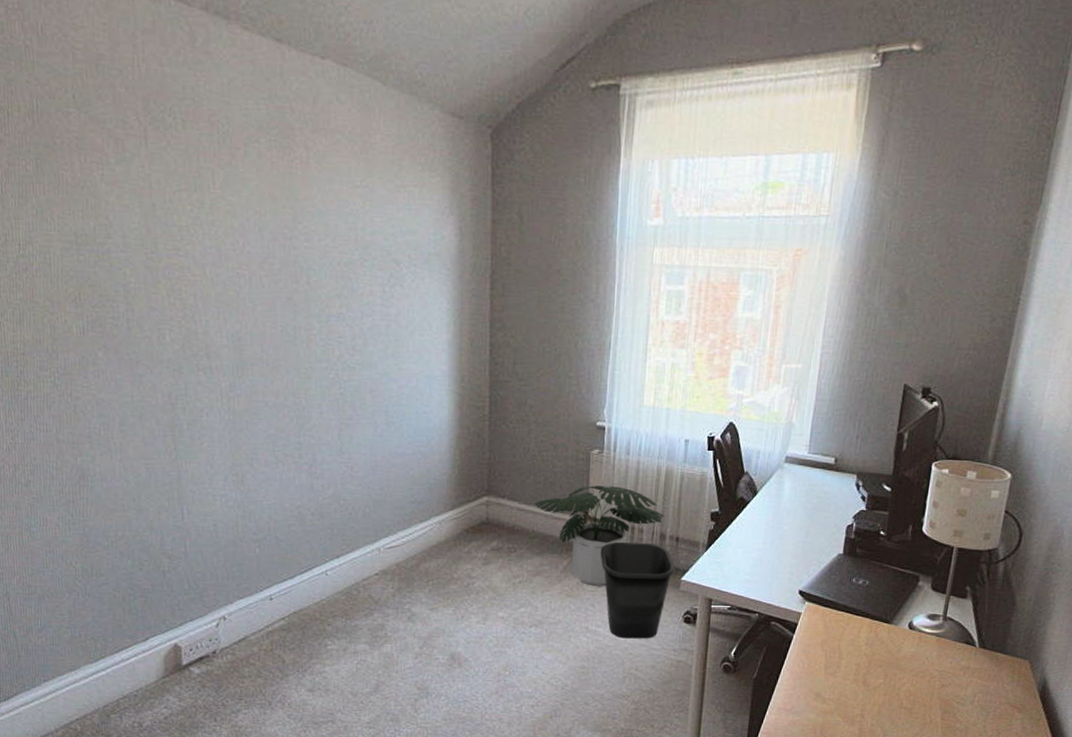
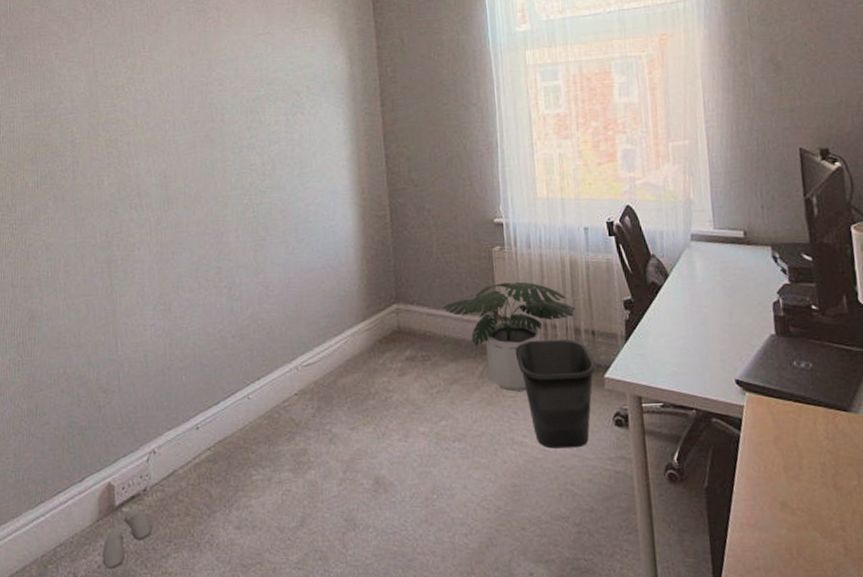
slippers: none [170,667,221,720] -> present [103,507,151,569]

